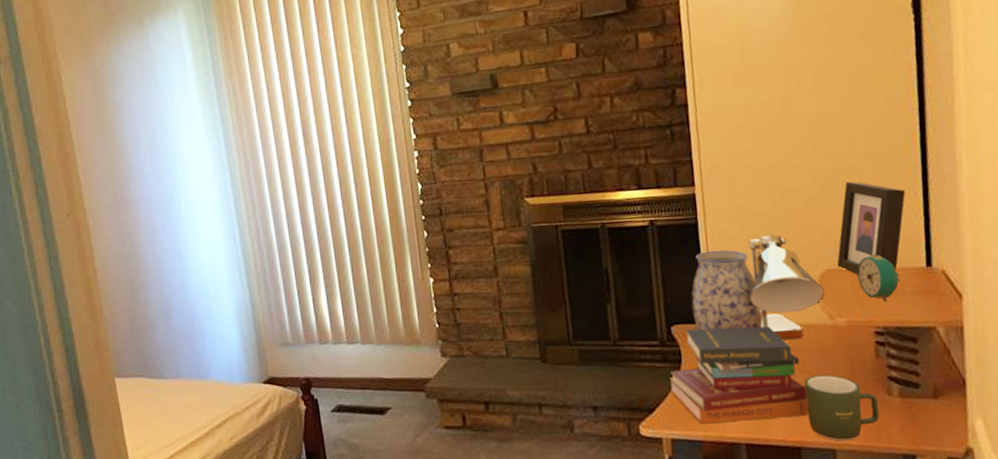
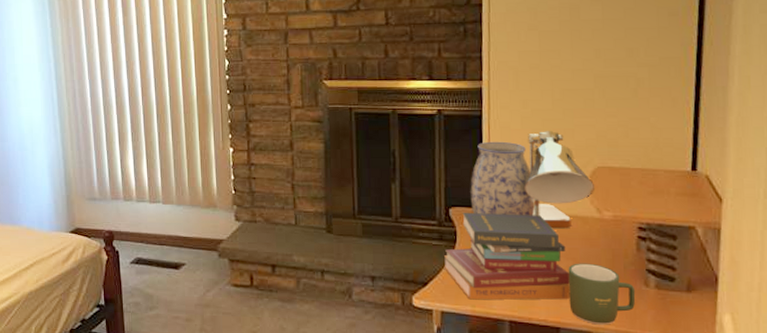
picture frame: present [837,181,906,274] -> none [608,87,679,173]
alarm clock: present [857,254,900,302] -> none [626,155,666,201]

